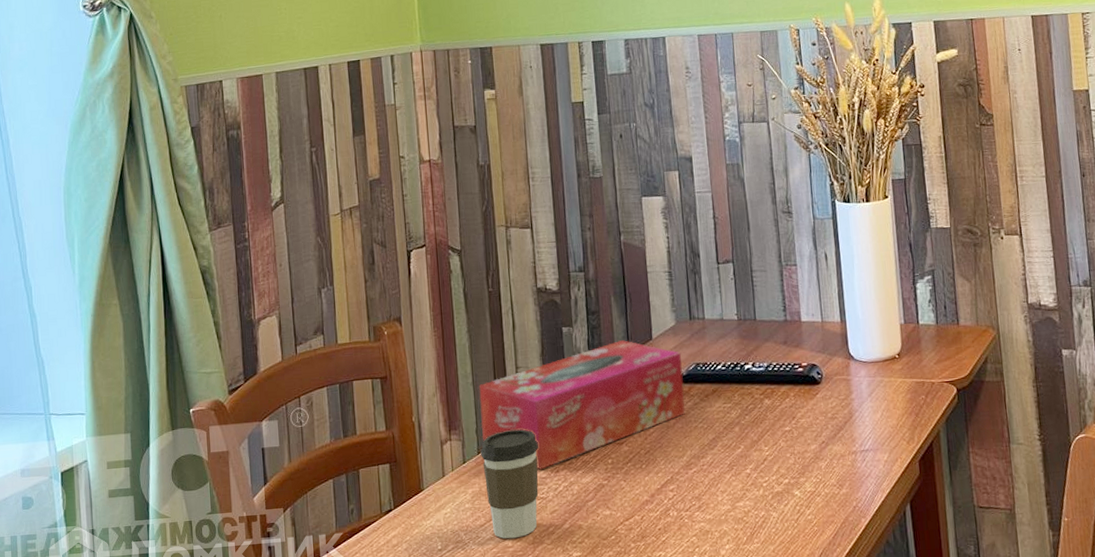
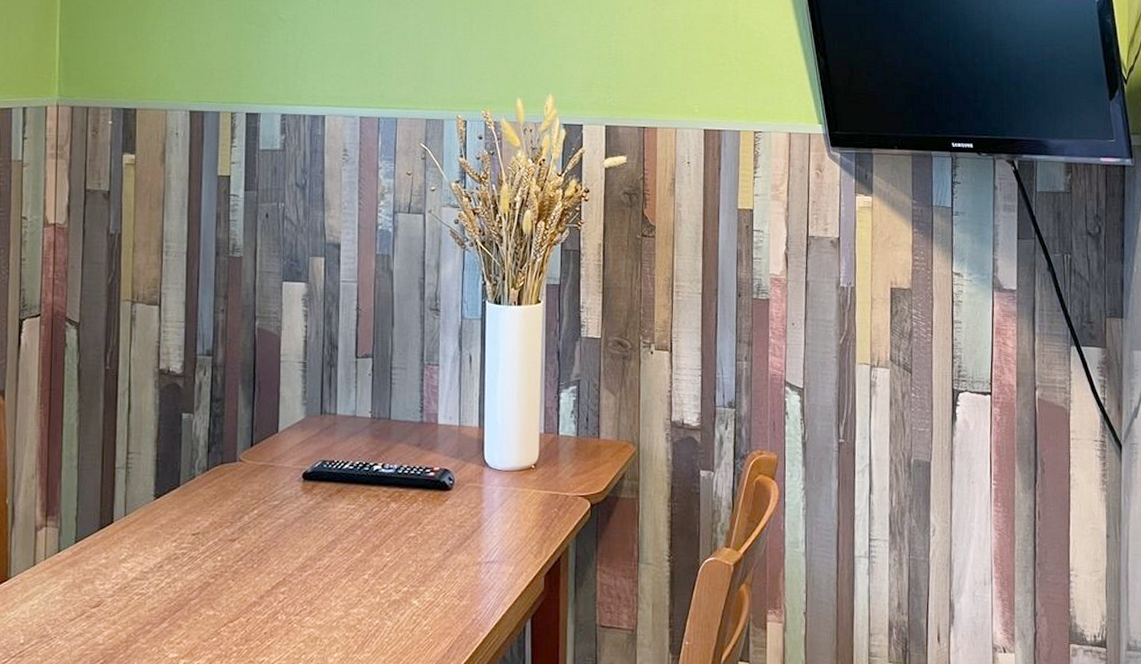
tissue box: present [479,340,685,470] -> none [81,431,308,563]
coffee cup: present [480,429,539,539] -> none [78,518,144,636]

